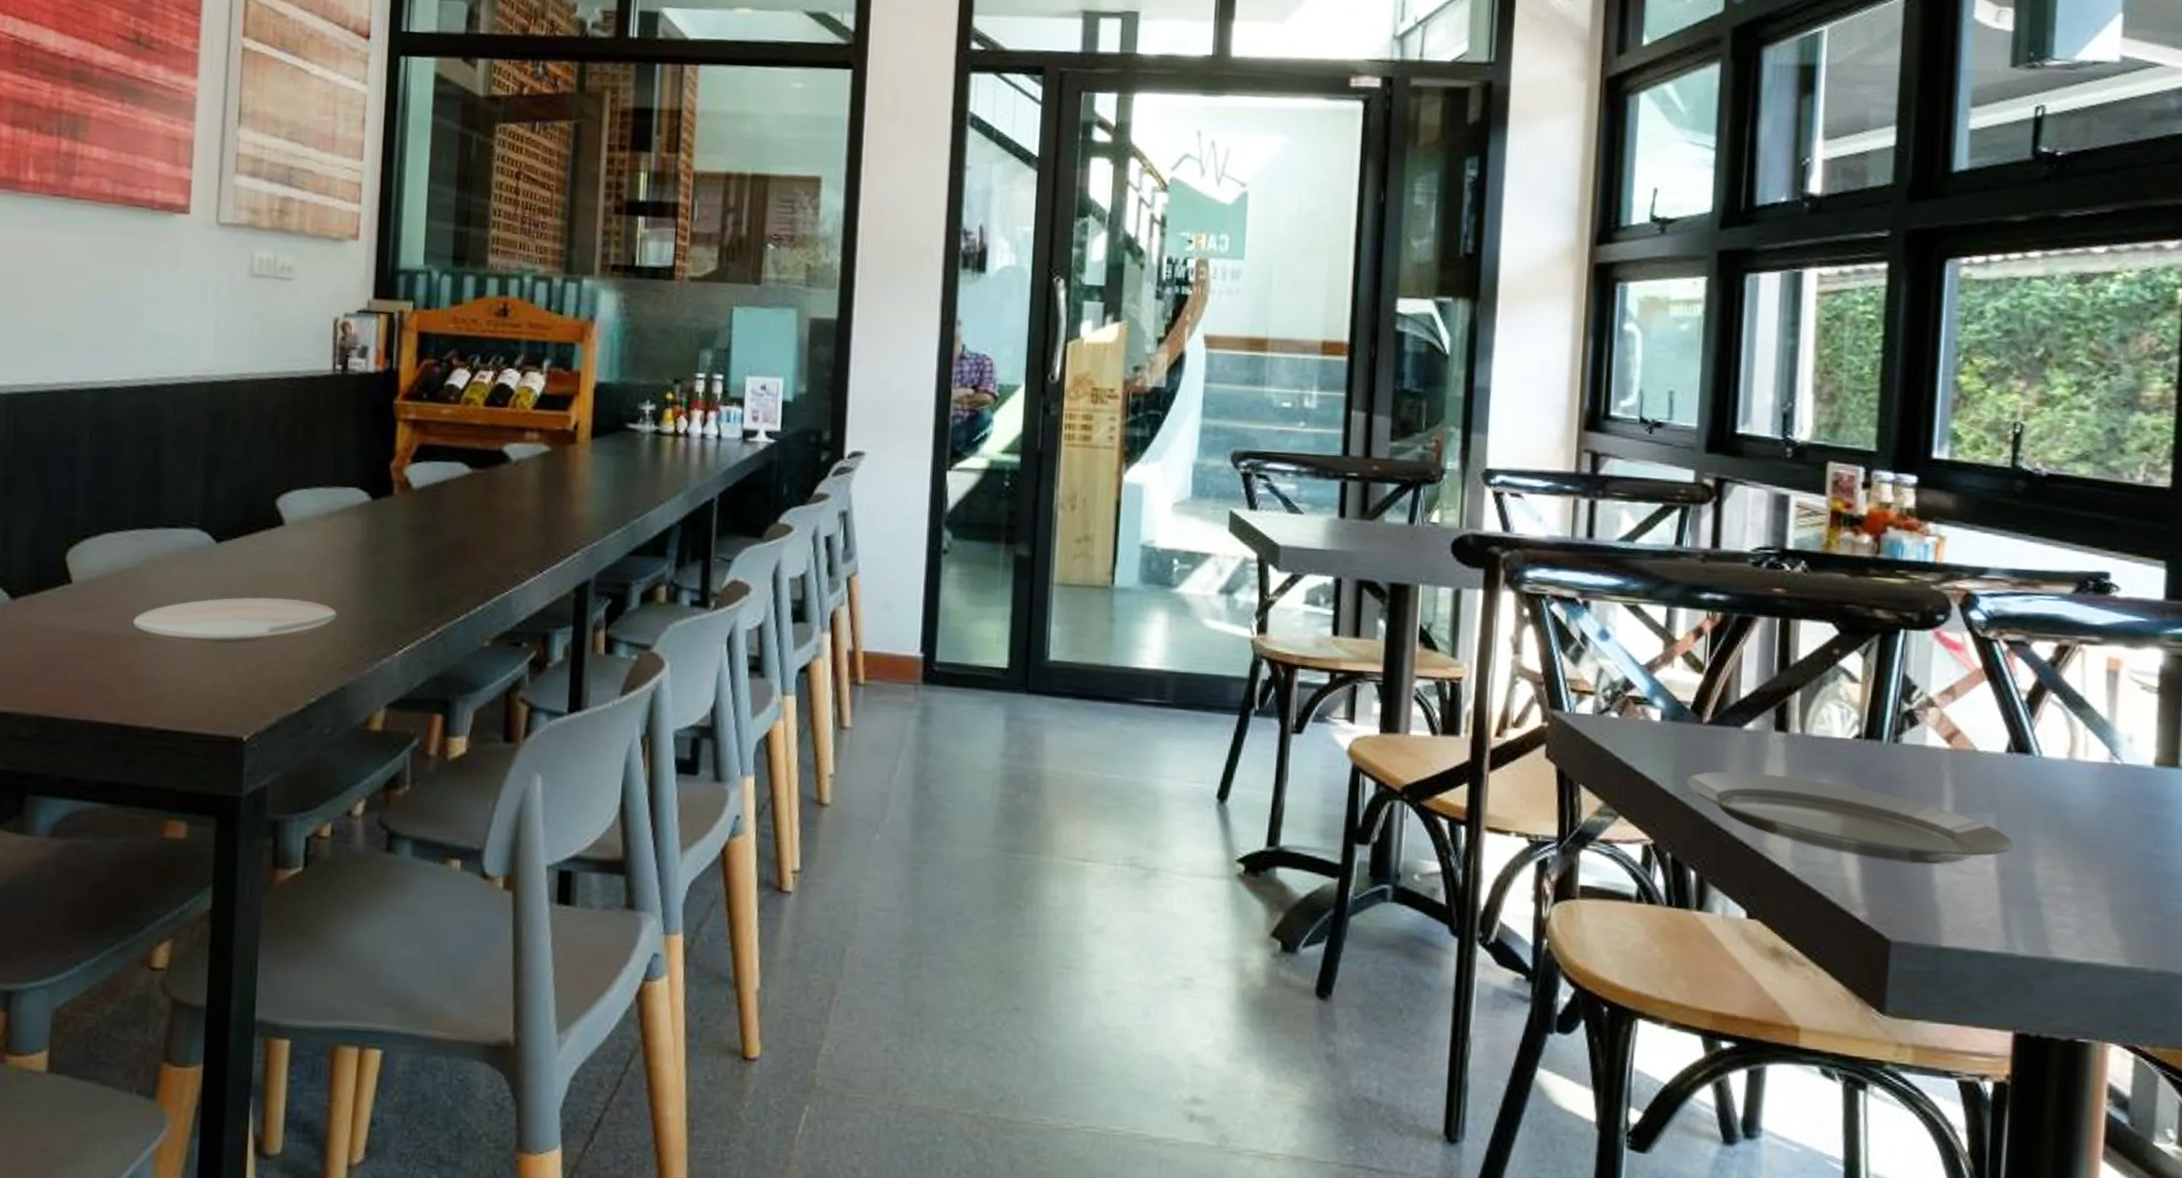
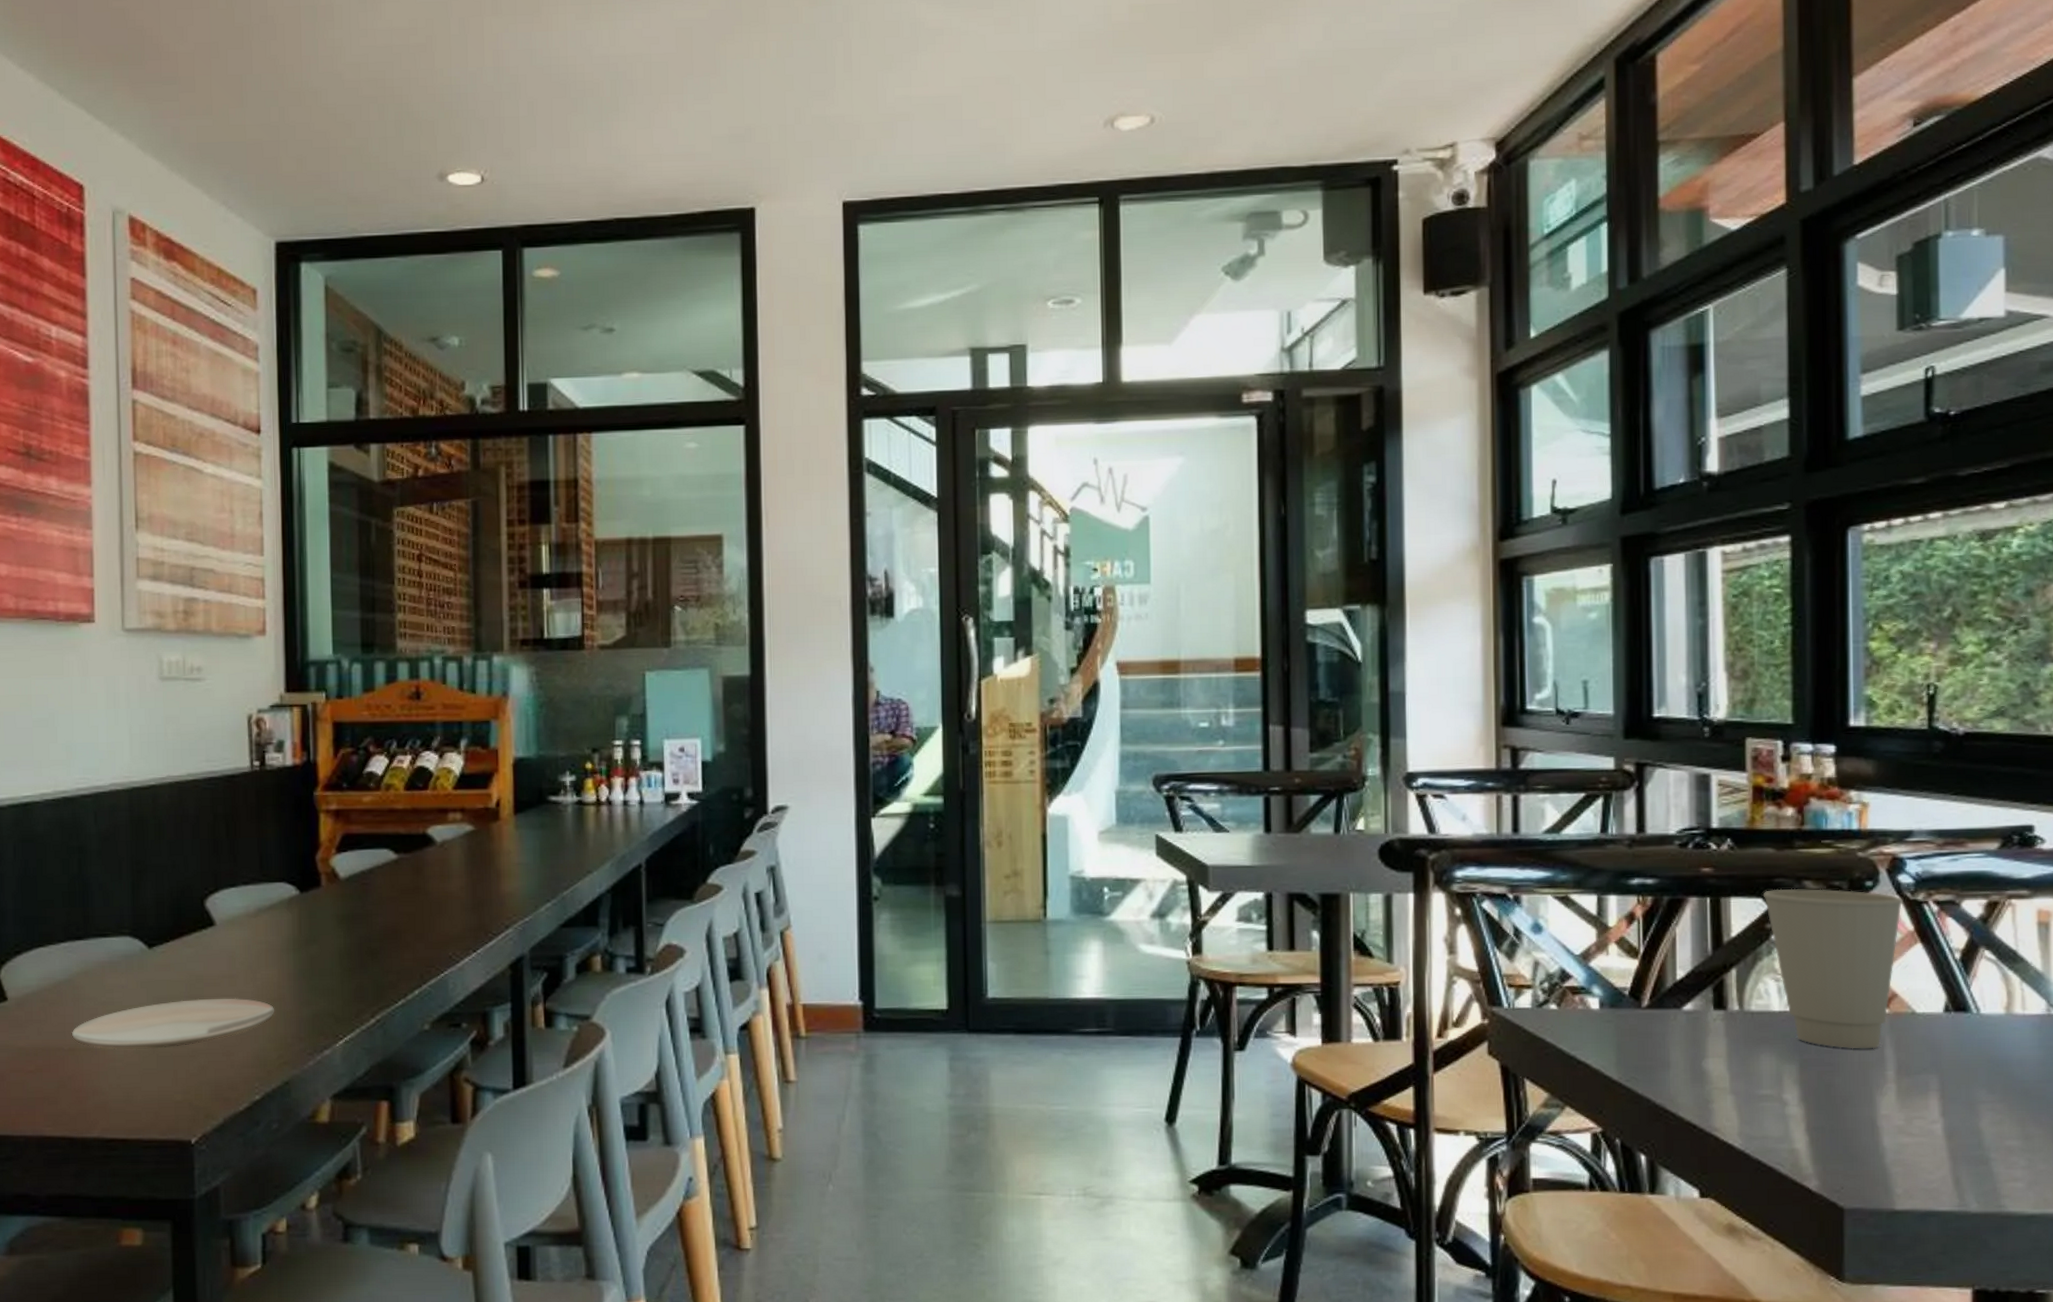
plate: present [1686,771,2014,865] -> none [1630,1052,1959,1129]
cup: none [1833,615,1973,783] -> present [1762,888,1903,1049]

